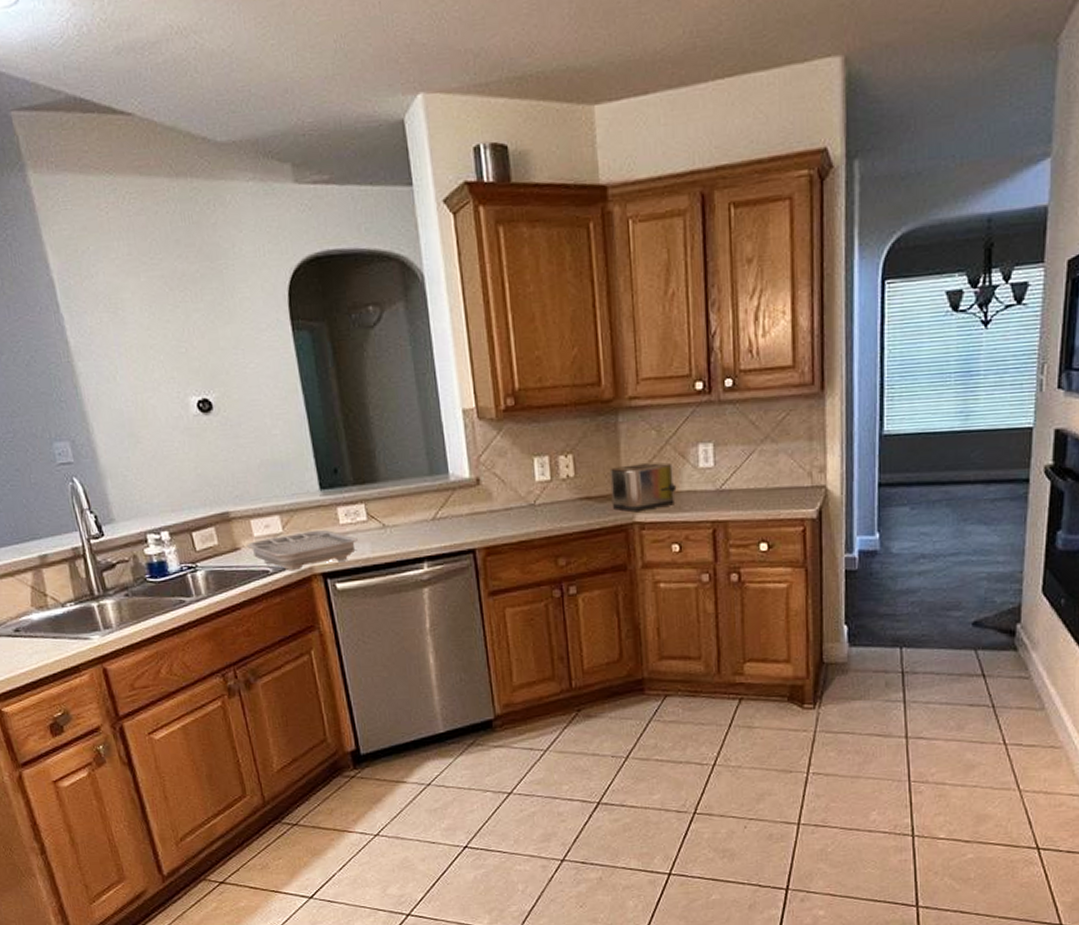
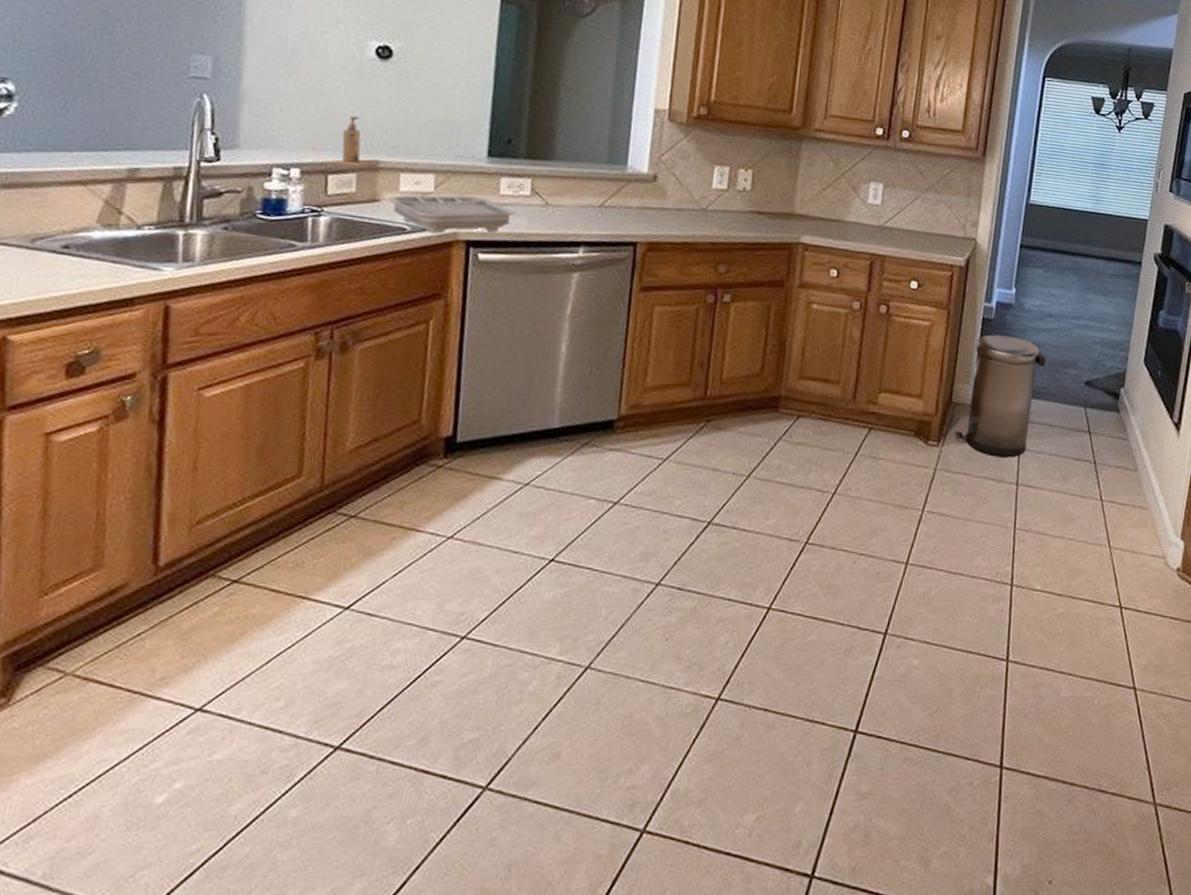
soap dispenser: none [185,472,229,523] -> present [324,115,378,166]
toaster: present [609,461,677,513] -> none [781,188,844,234]
pedal bin: none [830,585,924,713] -> present [954,334,1047,458]

